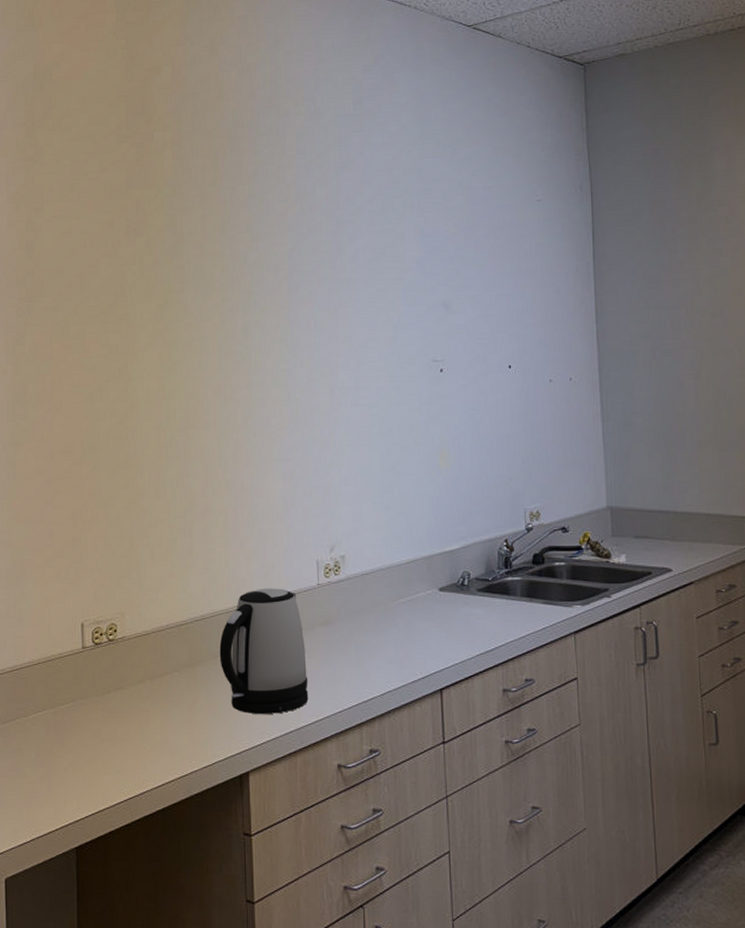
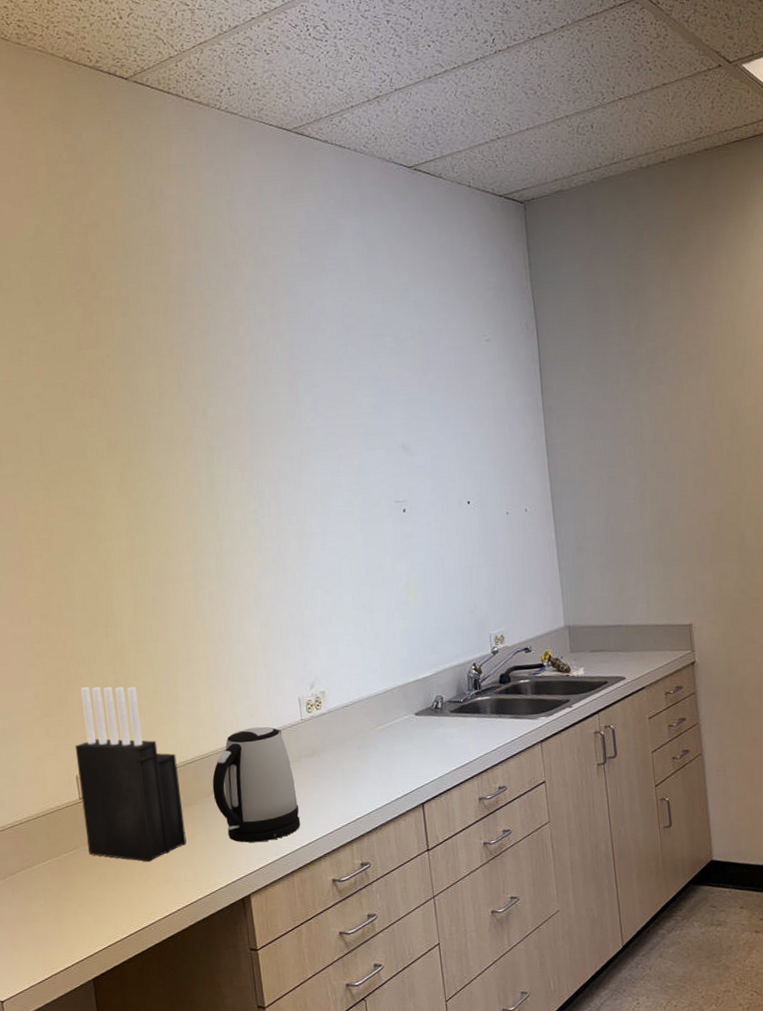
knife block: none [83,530,187,724] -> present [75,686,187,862]

